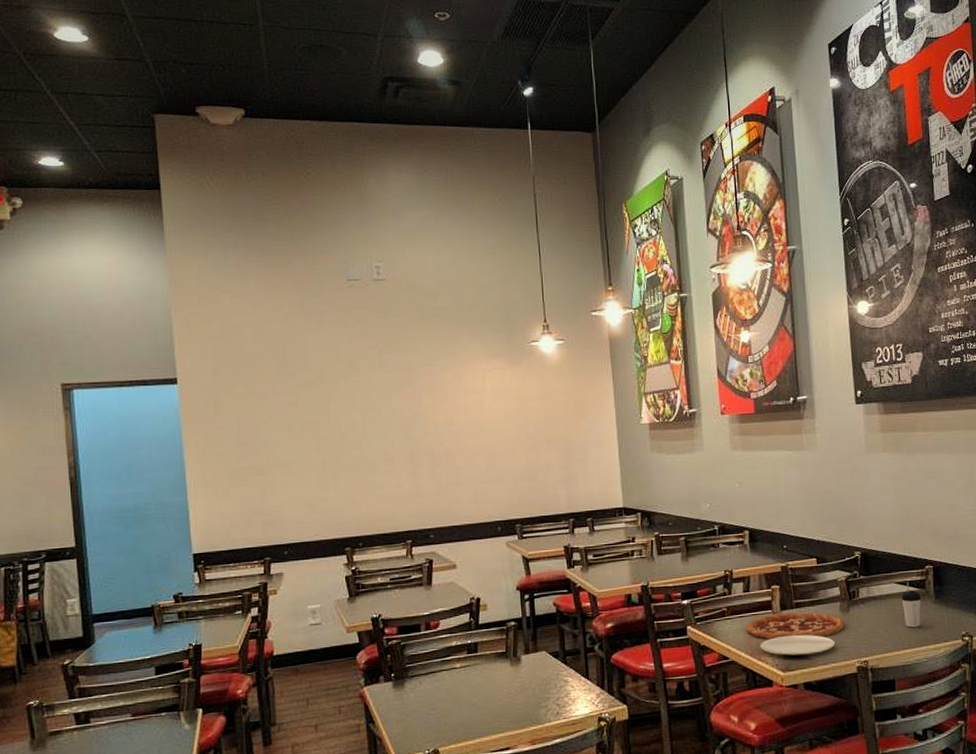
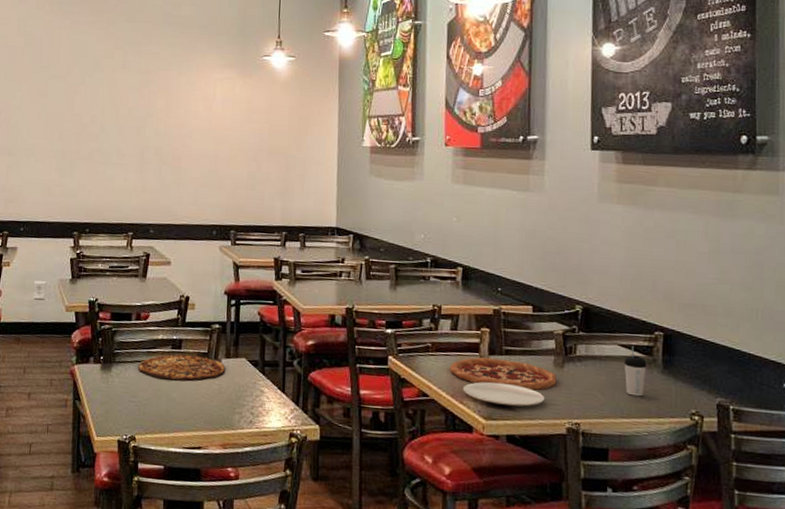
pizza: none [433,656,526,687] -> present [137,354,226,382]

